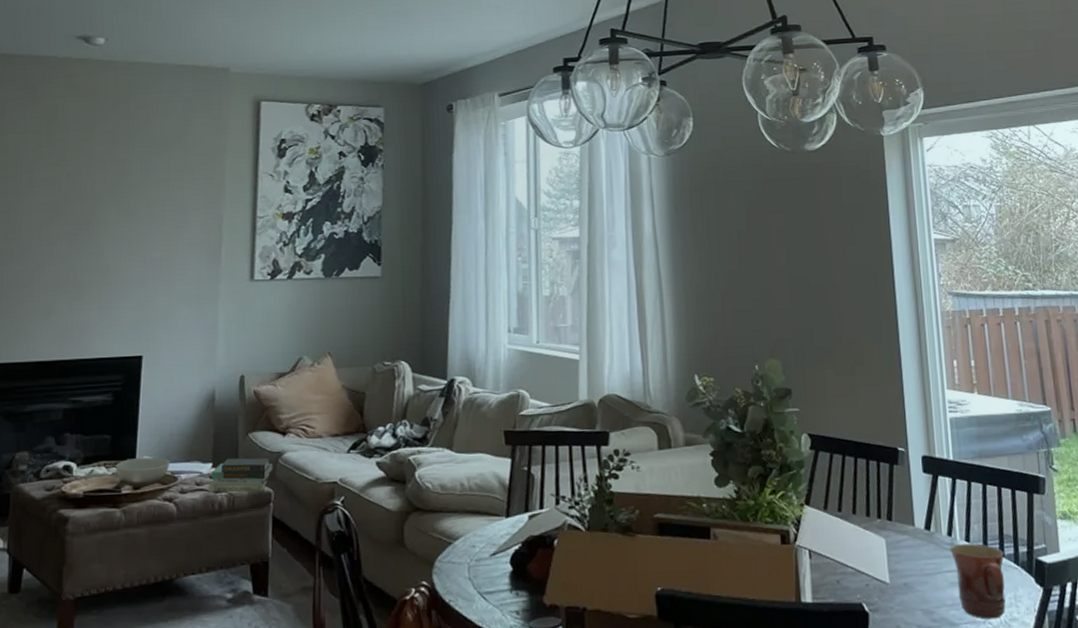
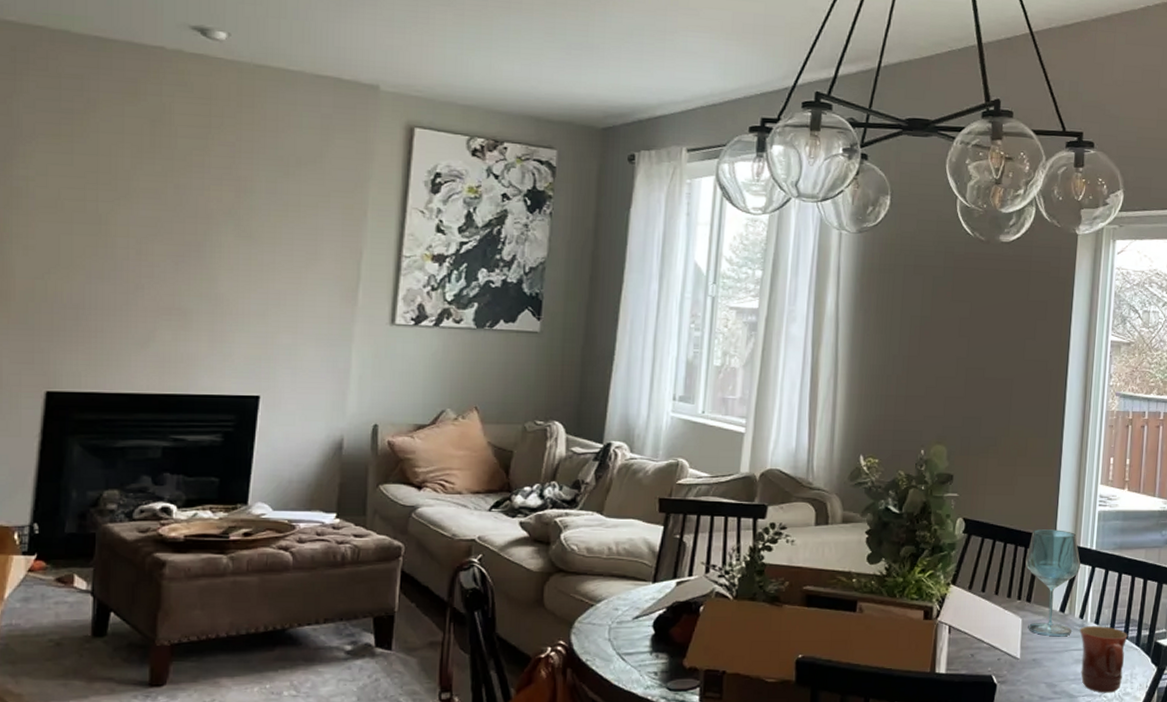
bowl: present [115,457,170,488] -> none [223,504,288,535]
books: present [208,457,273,493] -> none [330,509,405,545]
wine glass: none [880,440,941,558] -> present [1025,529,1080,637]

